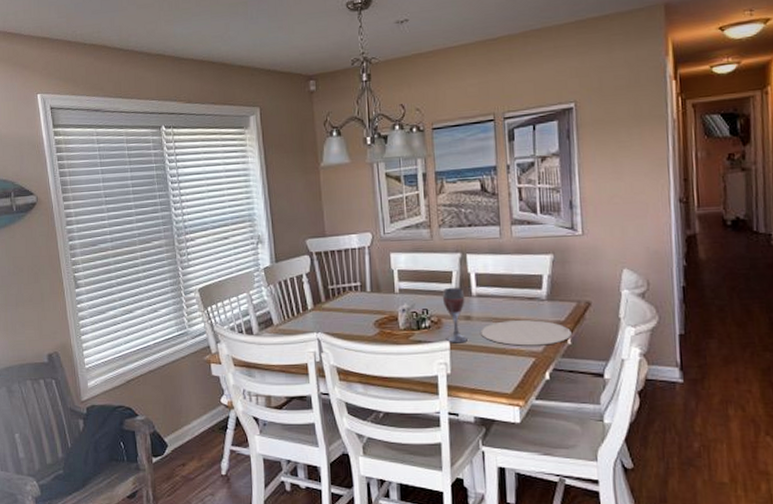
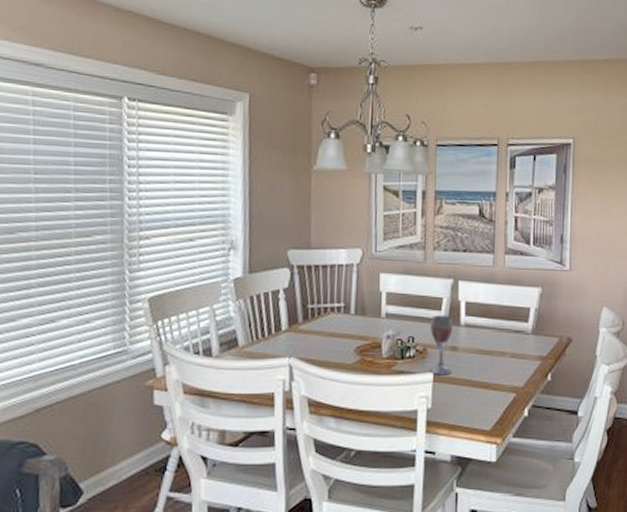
placemat: present [481,320,573,346] -> none [465,353,553,381]

